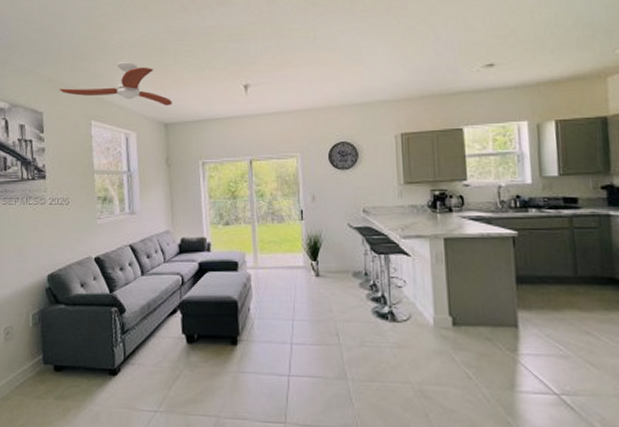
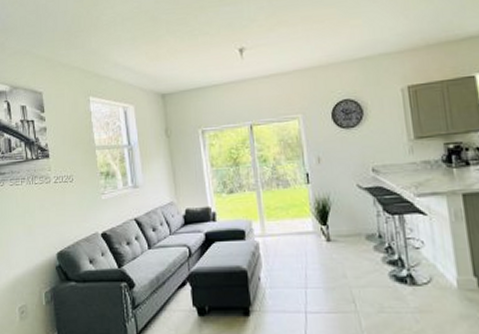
ceiling fan: present [59,61,172,106] -> none [56,34,168,76]

